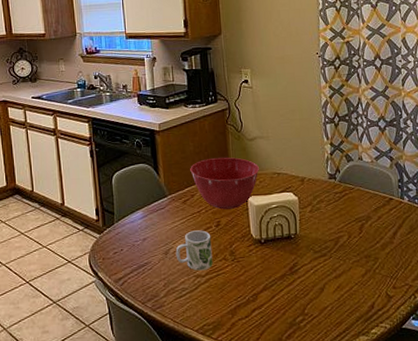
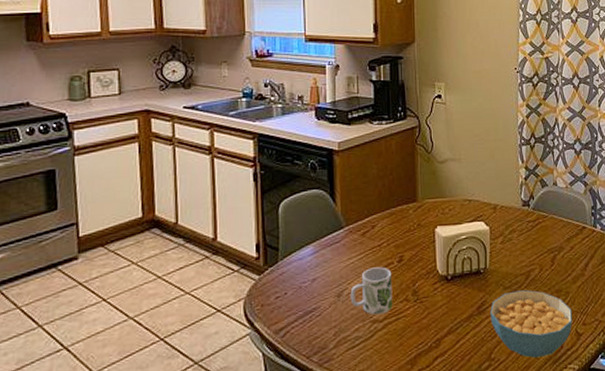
mixing bowl: present [190,157,259,210] -> none [372,181,449,242]
cereal bowl: none [302,254,383,316] -> present [490,290,572,359]

